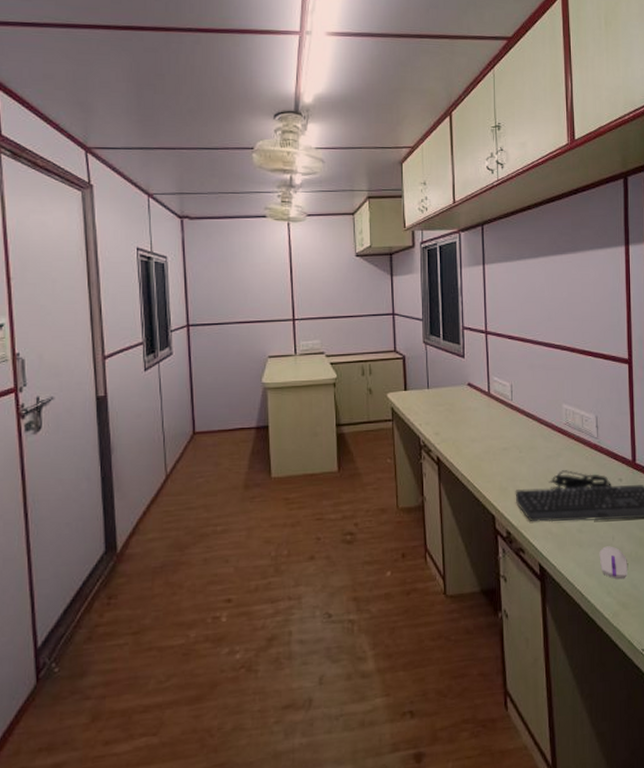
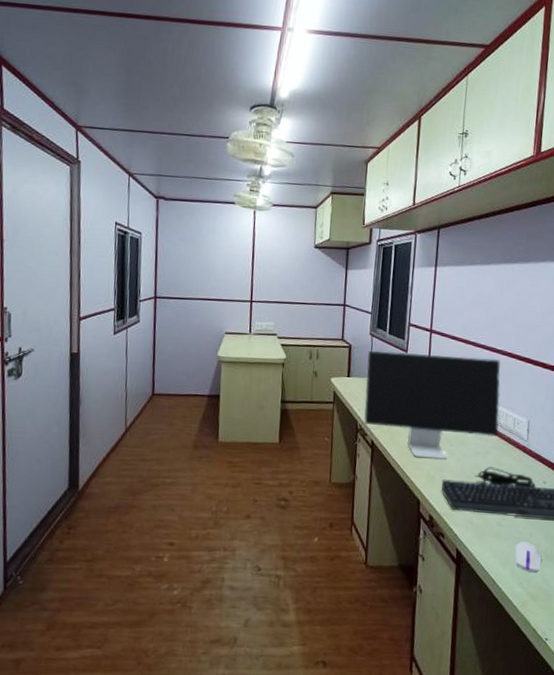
computer monitor: none [422,354,567,469] -> present [363,350,501,460]

